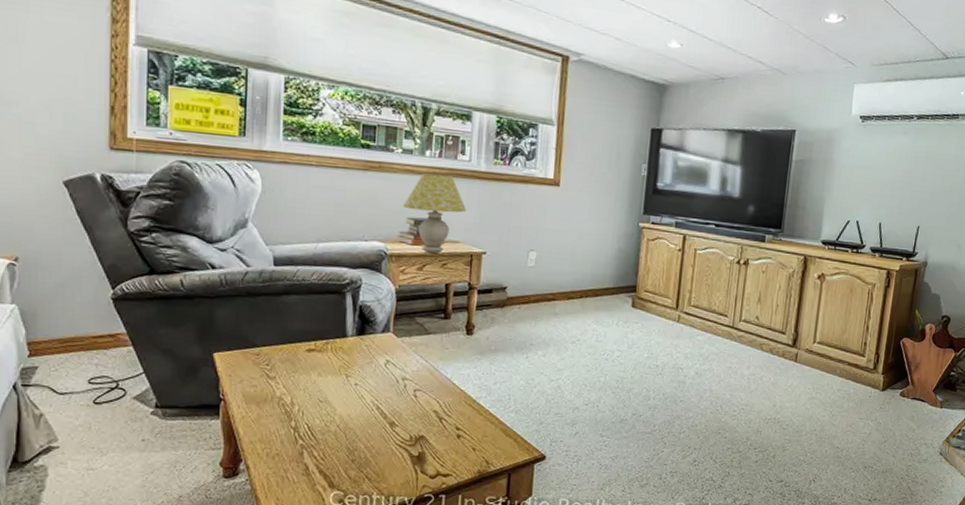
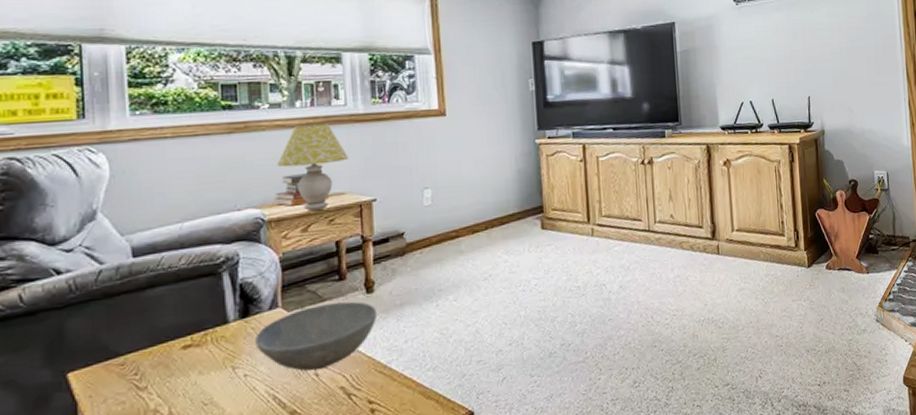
bowl: none [367,337,474,393] -> present [255,301,378,371]

